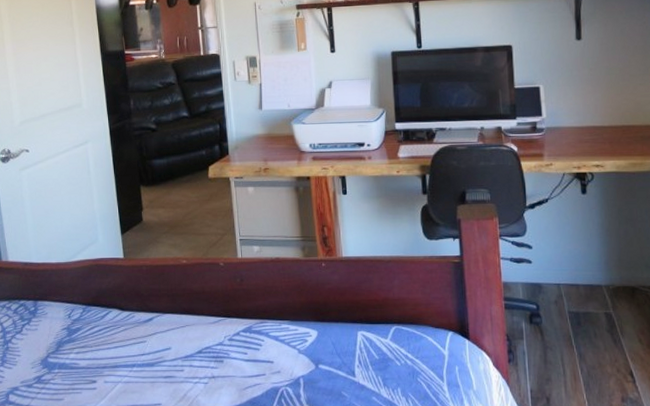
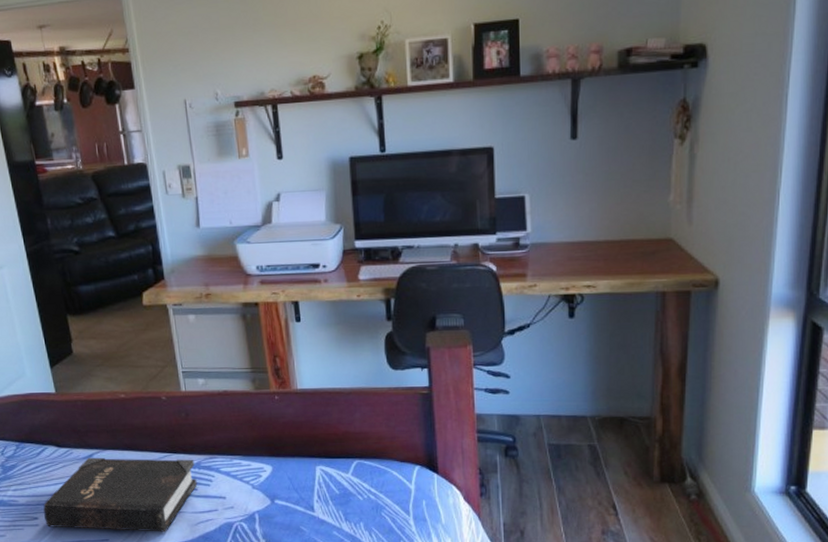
hardback book: none [102,321,248,397] -> present [43,457,198,532]

